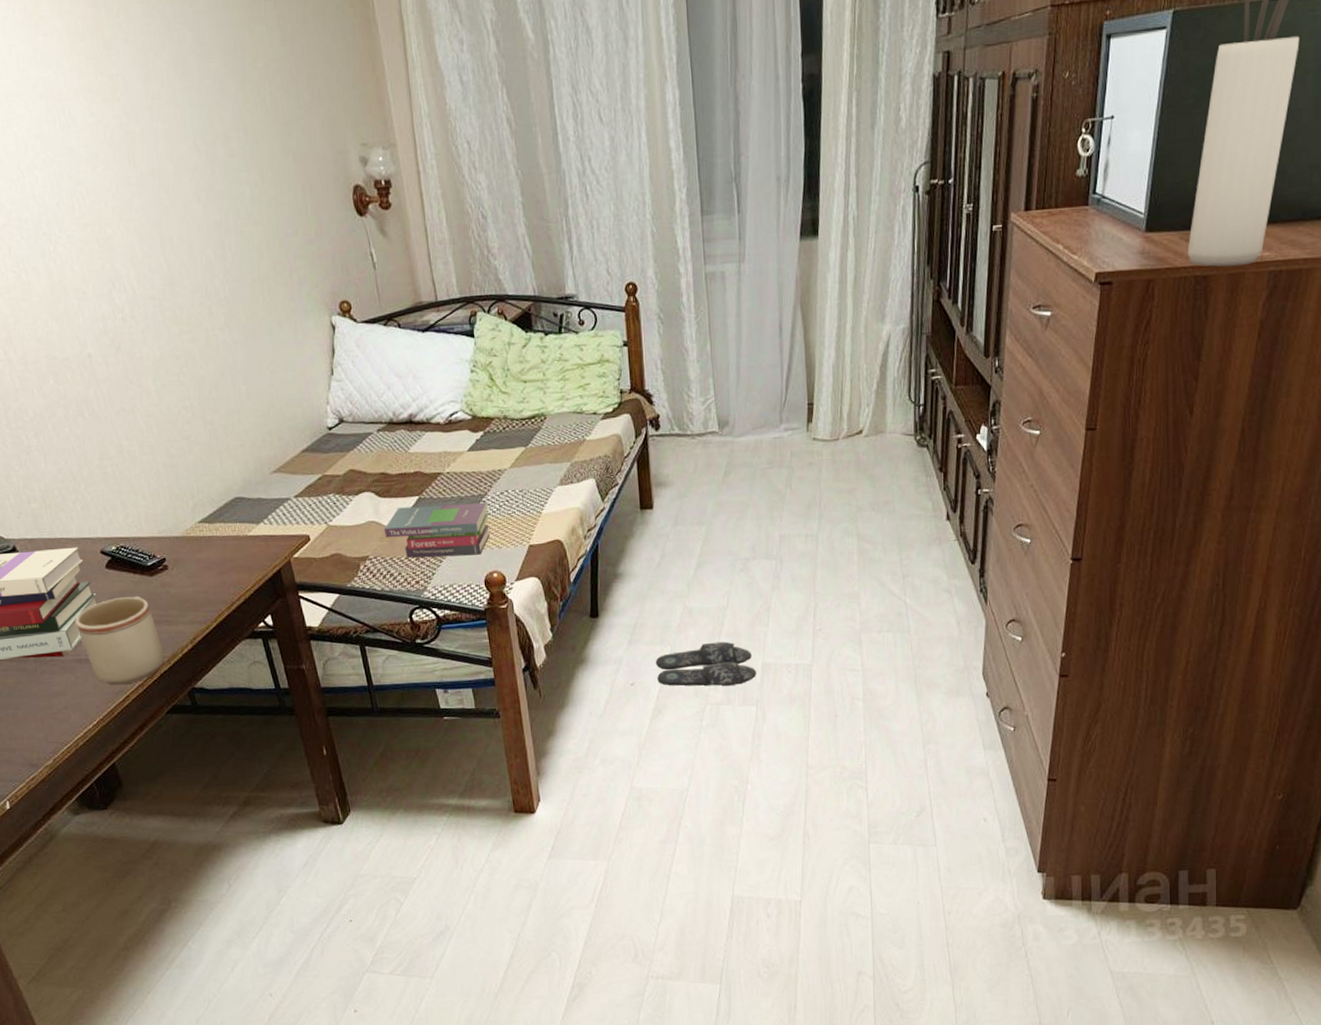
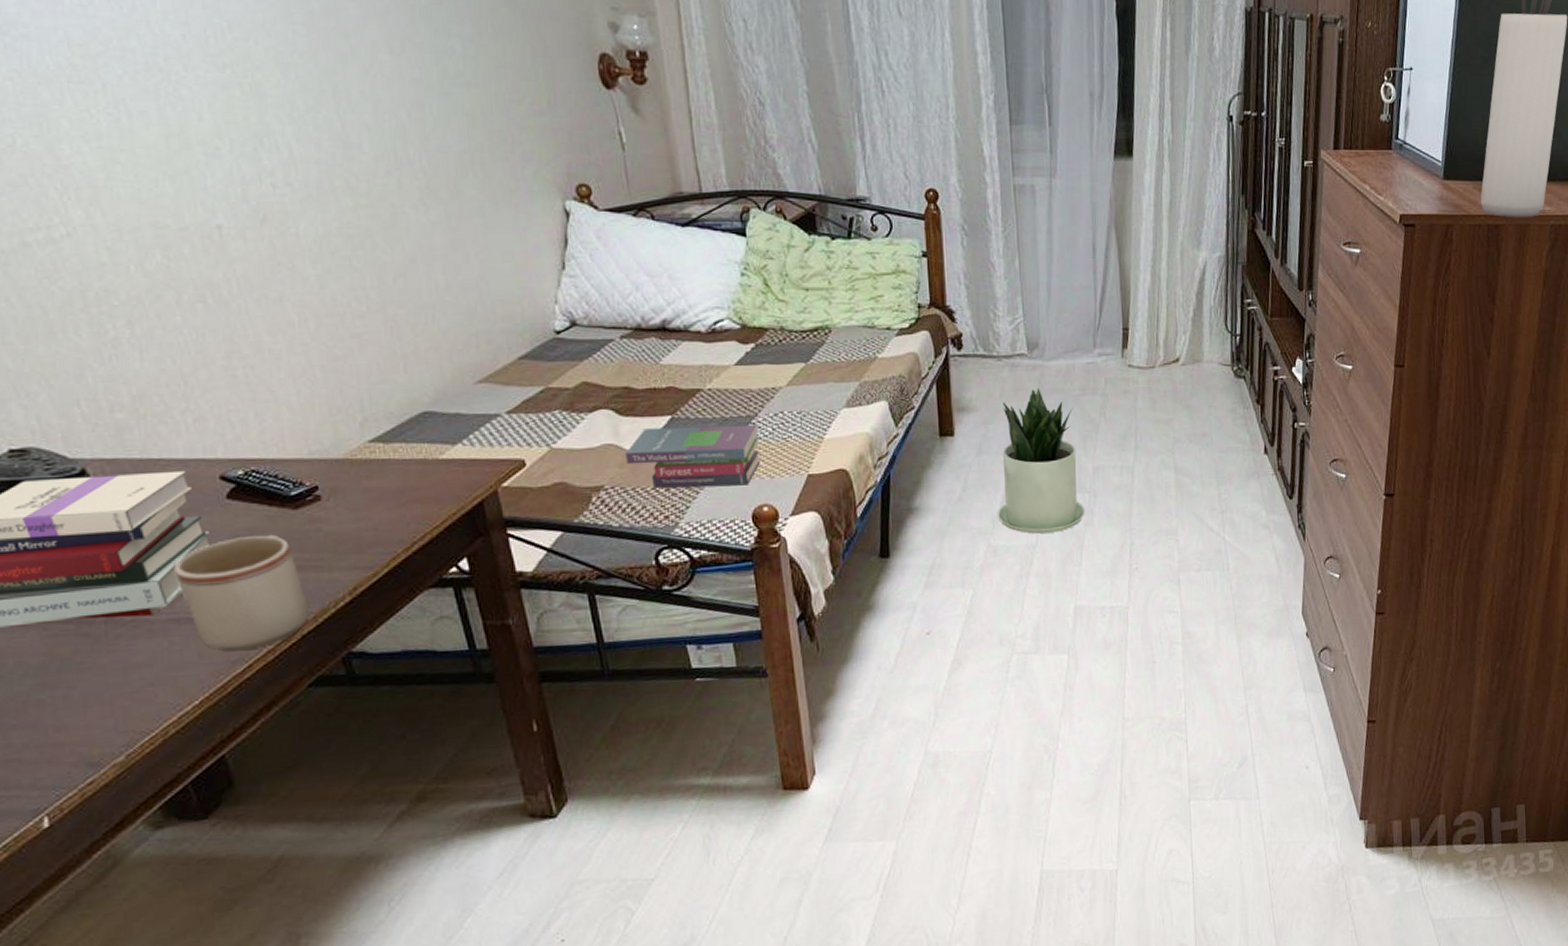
slippers: present [656,641,756,686] -> none [956,583,1068,634]
planter: none [691,463,773,597] -> present [997,389,1086,534]

